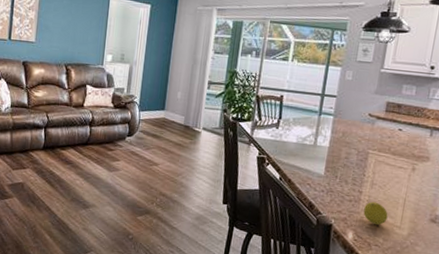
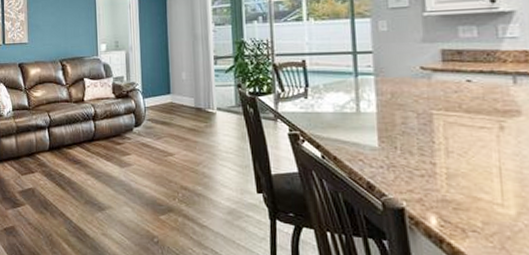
fruit: present [363,201,388,226] -> none [444,174,481,205]

